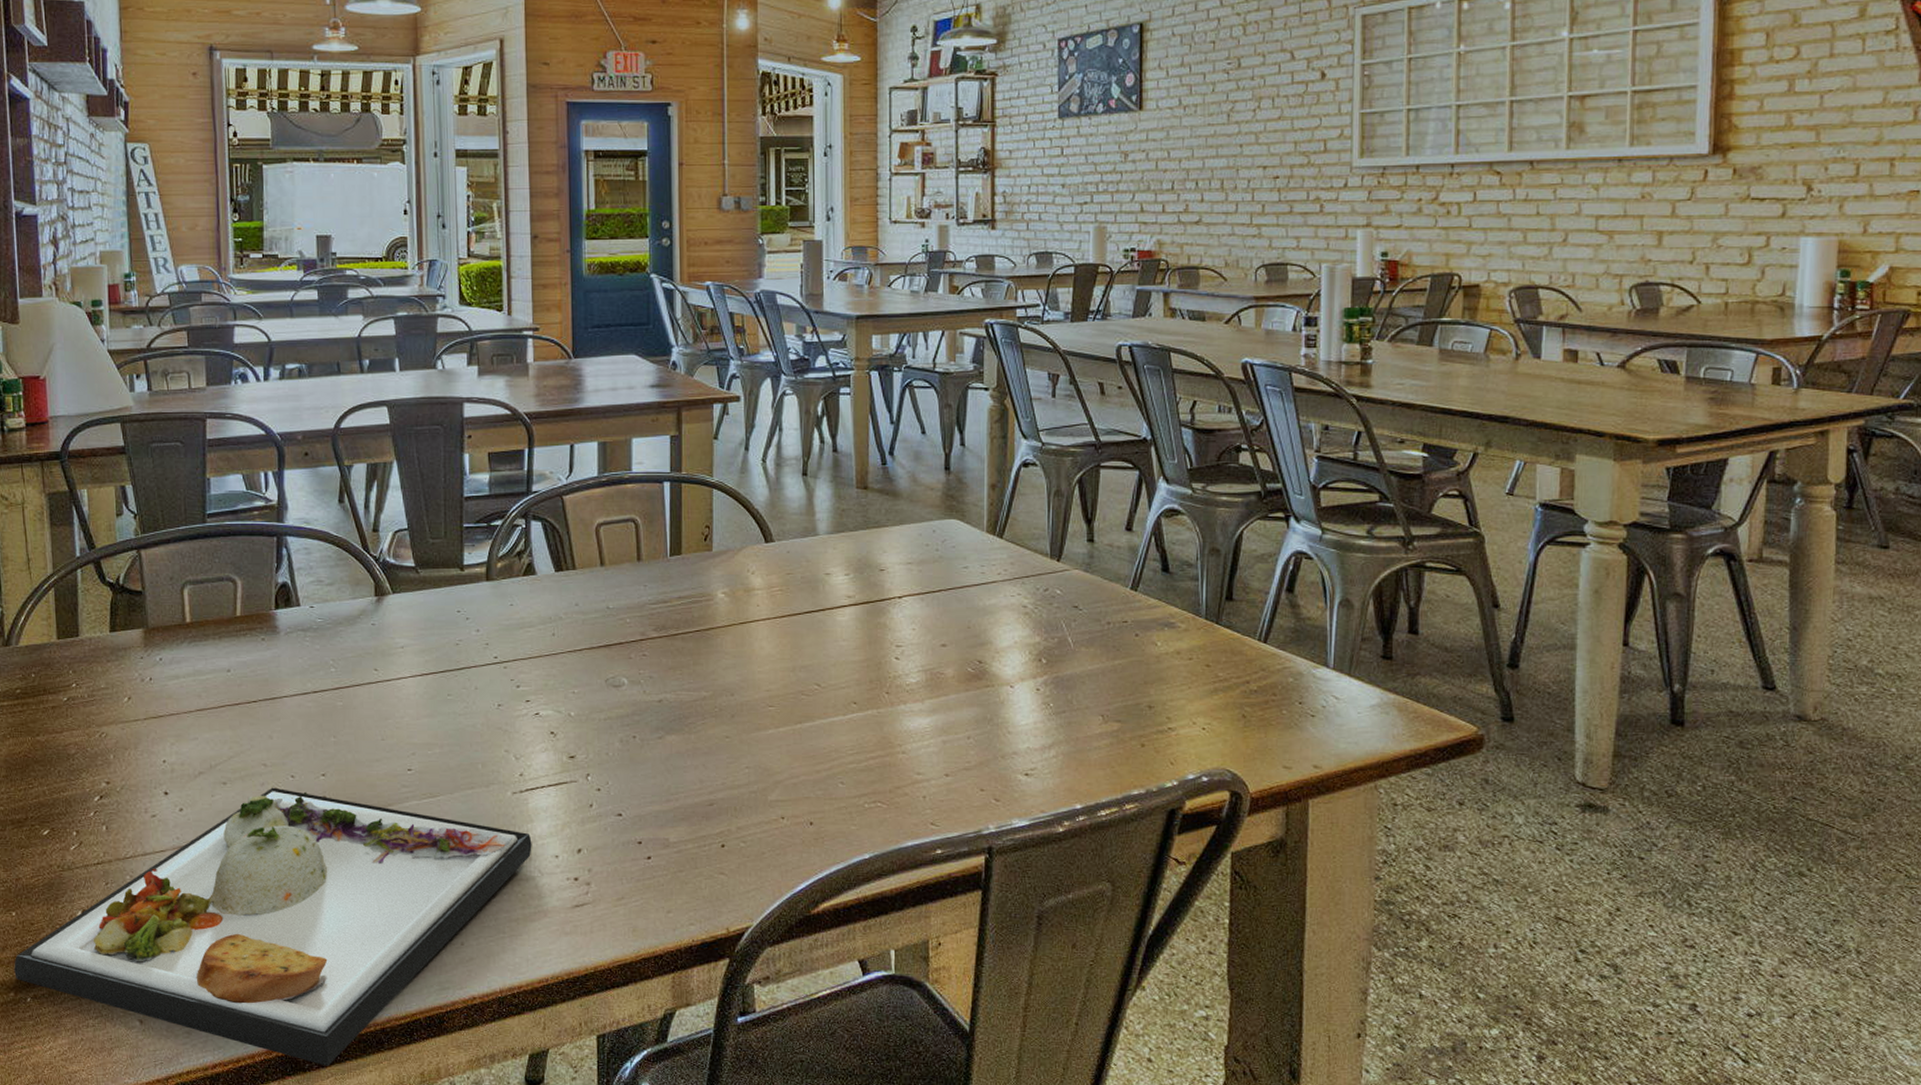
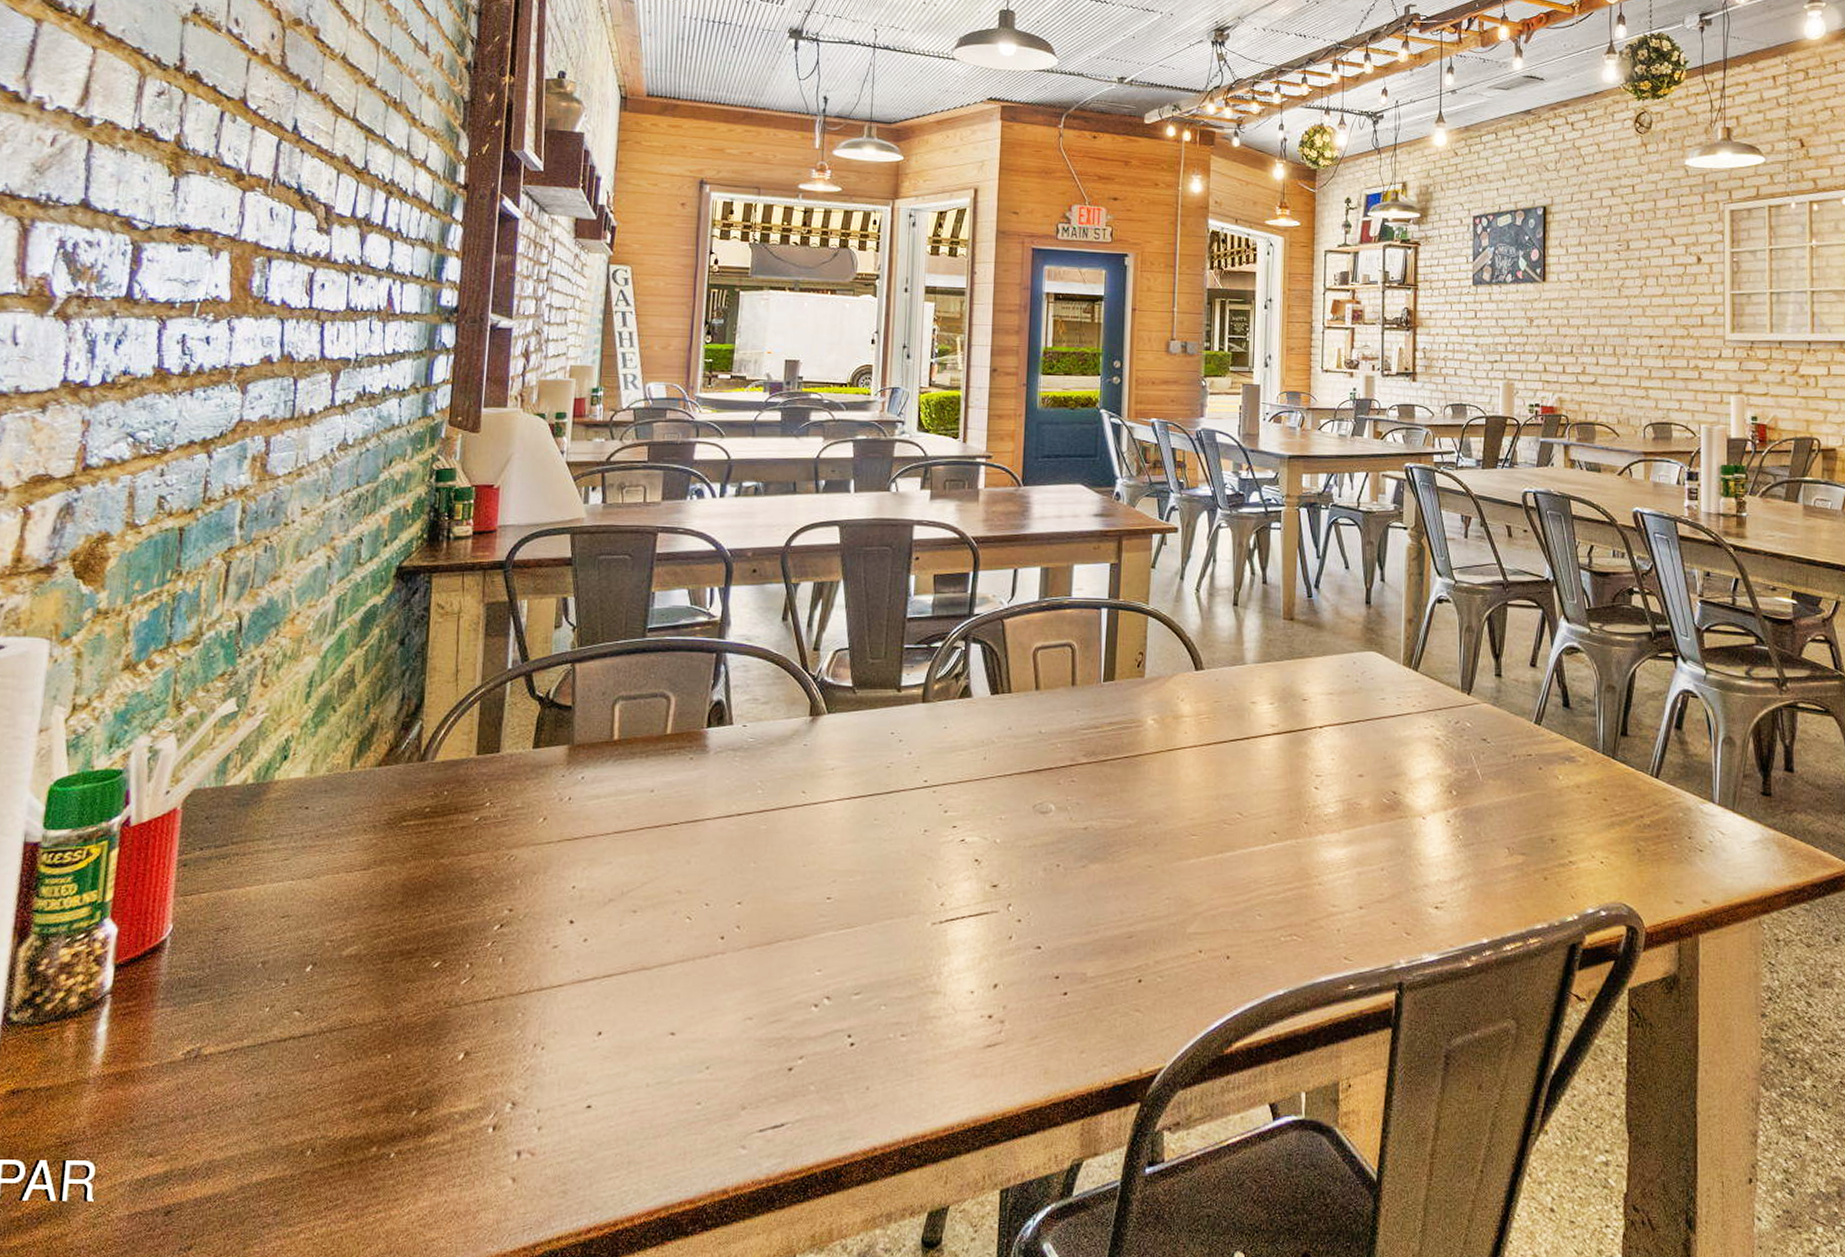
dinner plate: present [14,787,532,1066] -> none [380,916,948,1229]

